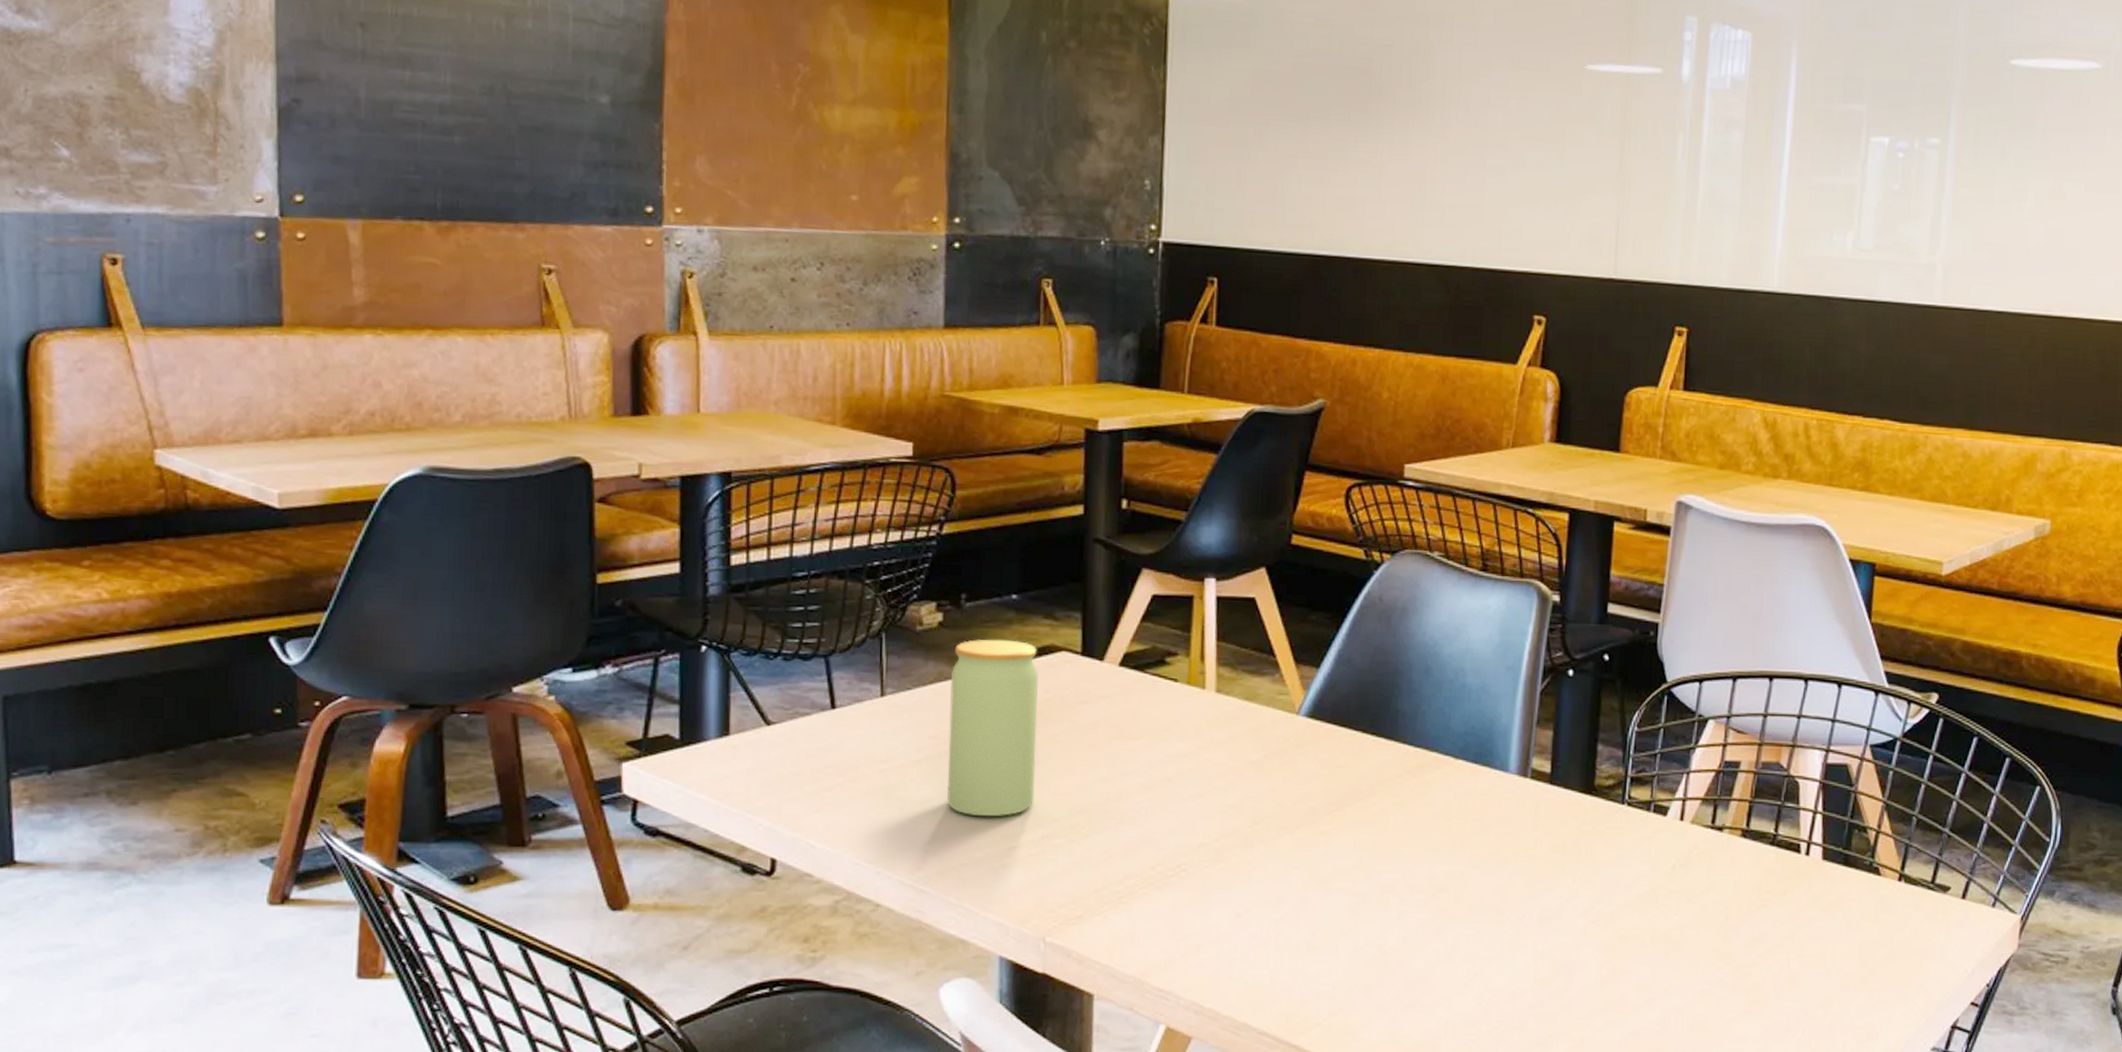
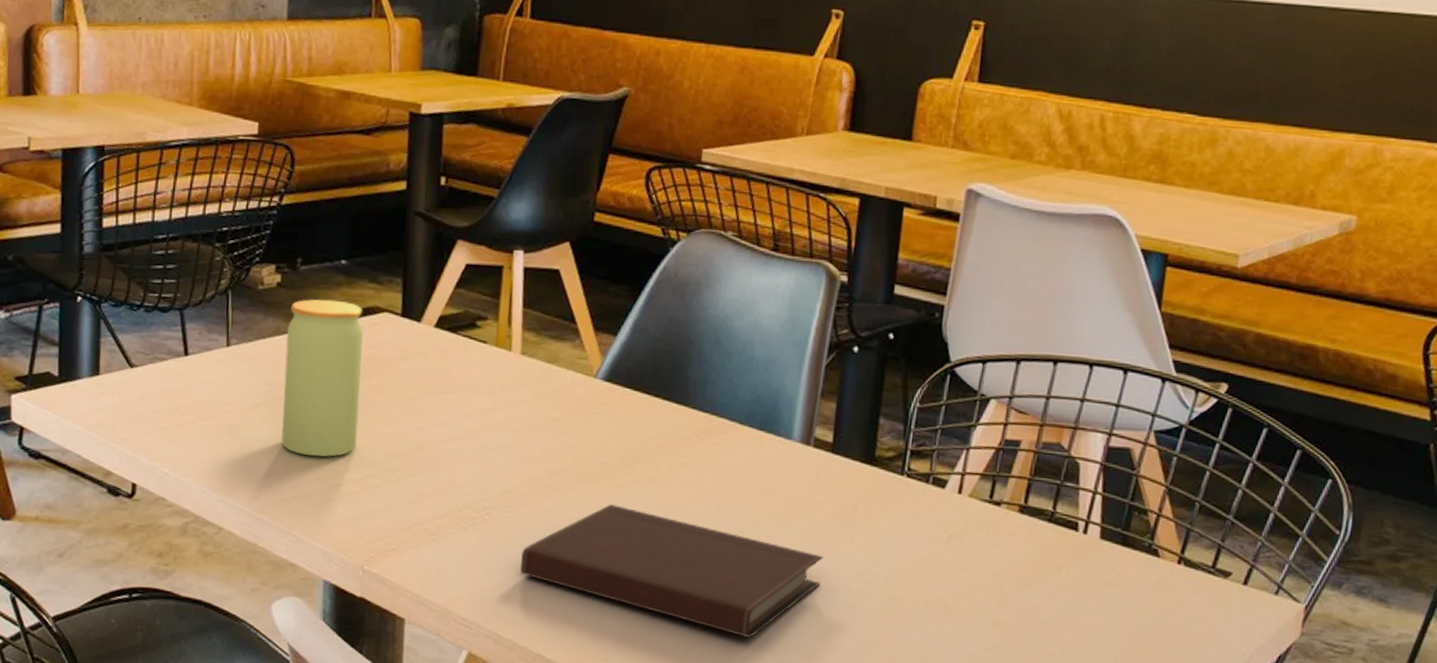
notebook: none [1222,851,1546,990] -> present [520,504,824,639]

